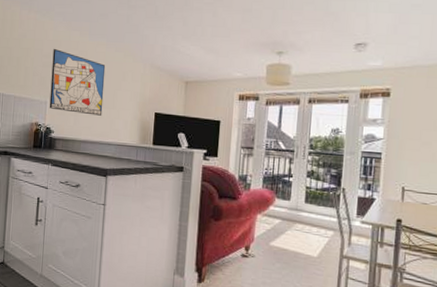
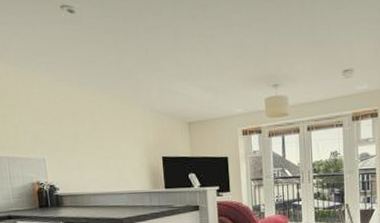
wall art: present [49,48,106,116] -> none [42,101,108,167]

